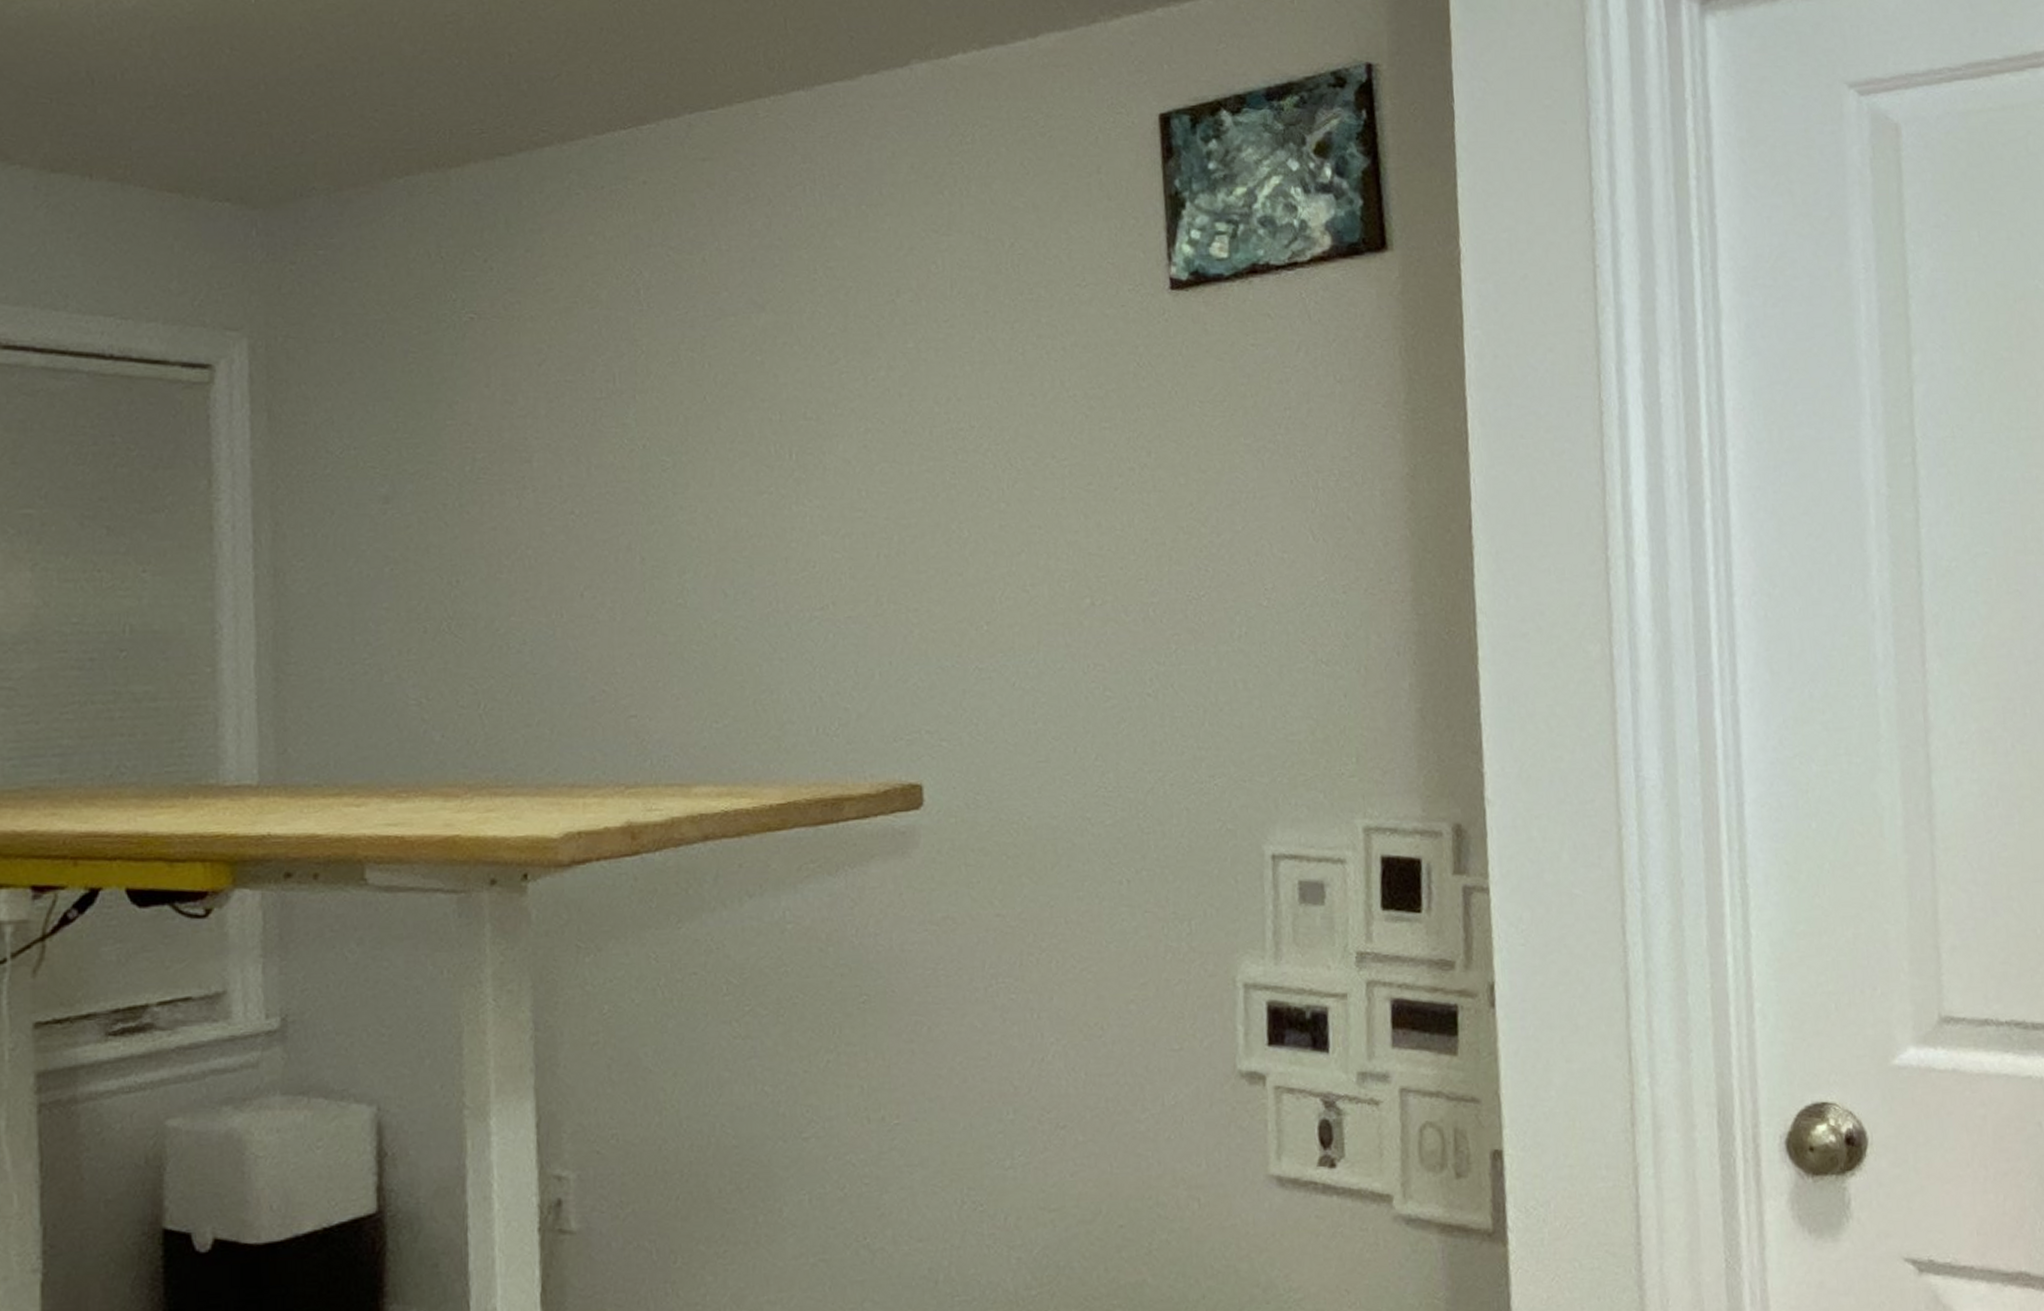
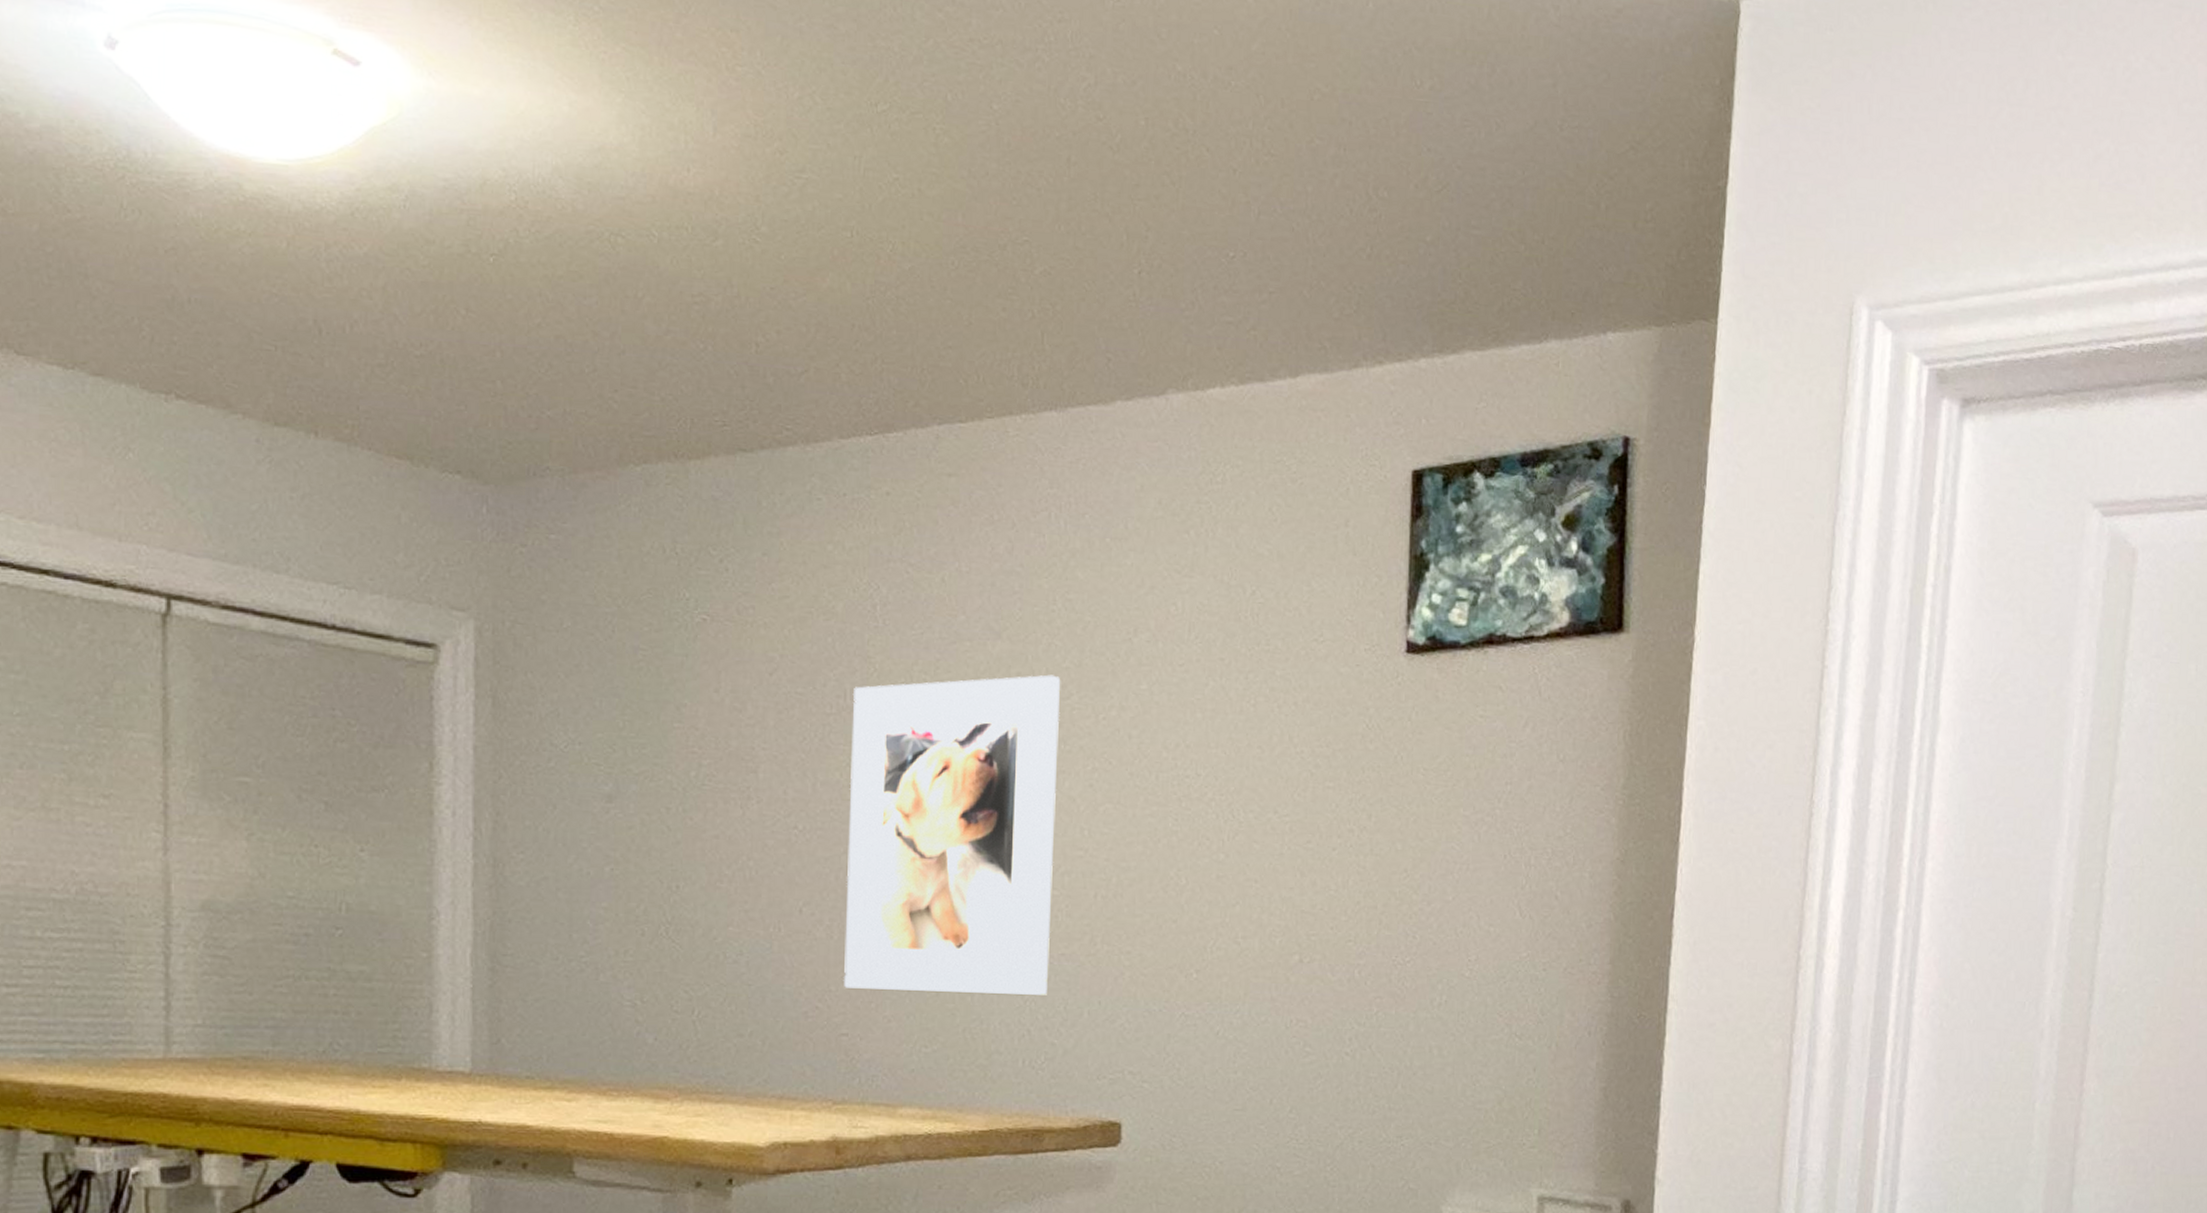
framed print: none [621,341,836,669] -> present [844,674,1061,997]

